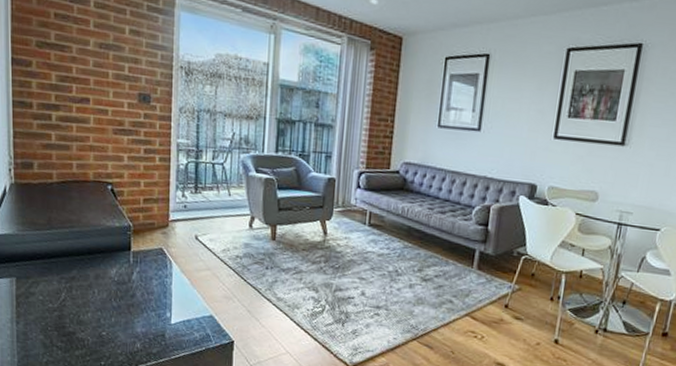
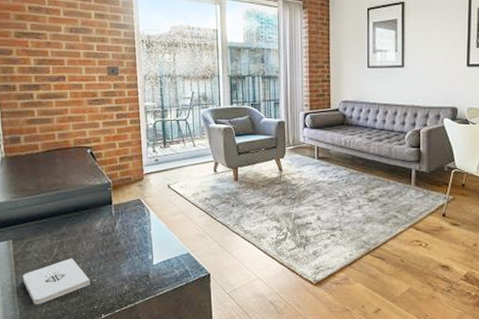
notepad: none [24,305,99,353] -> present [22,258,91,305]

